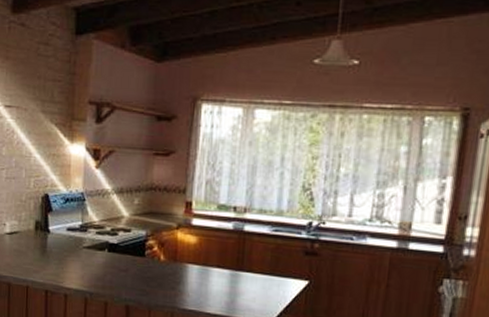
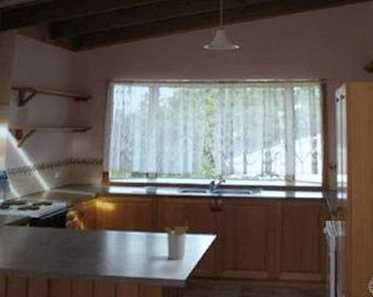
utensil holder: none [251,263,280,303] -> present [165,221,190,261]

